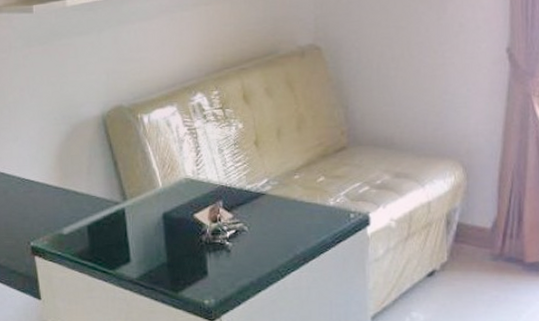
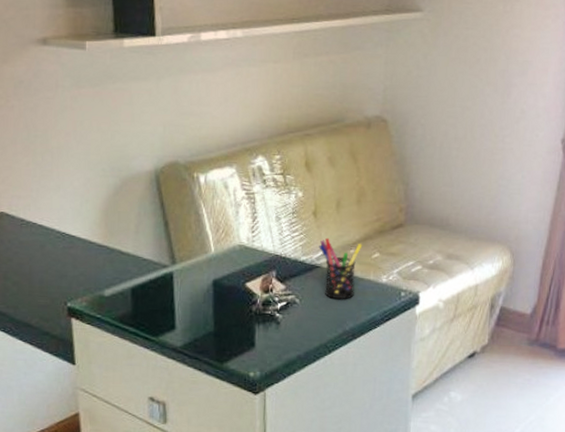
pen holder: none [263,165,307,224] -> present [319,237,363,299]

